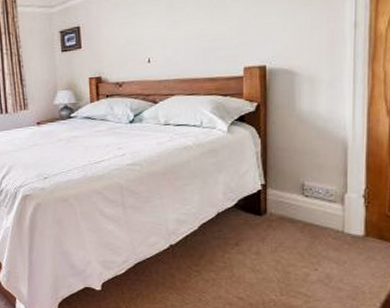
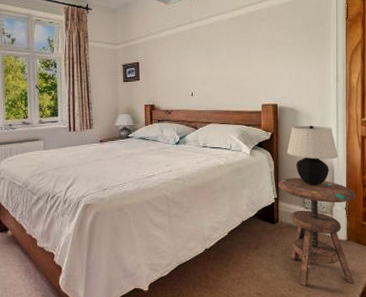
side table: none [266,158,379,291] -> present [278,178,355,287]
table lamp: none [279,90,355,168] -> present [286,125,339,186]

